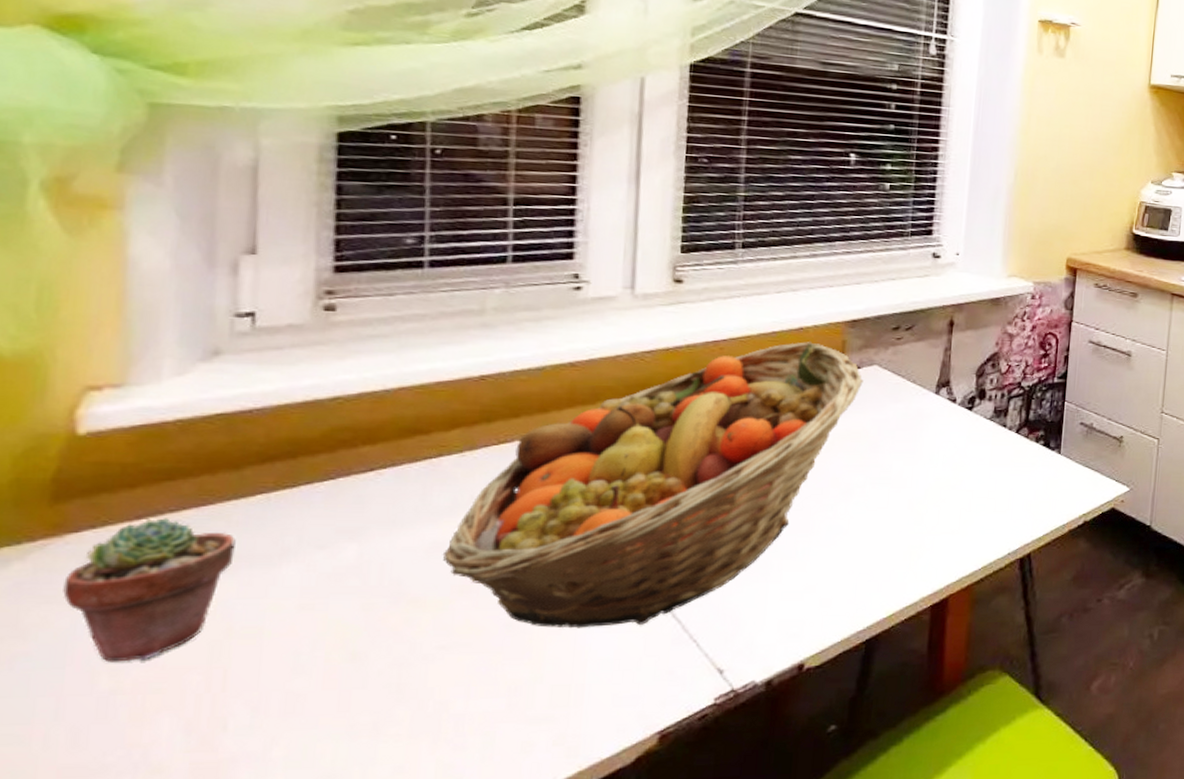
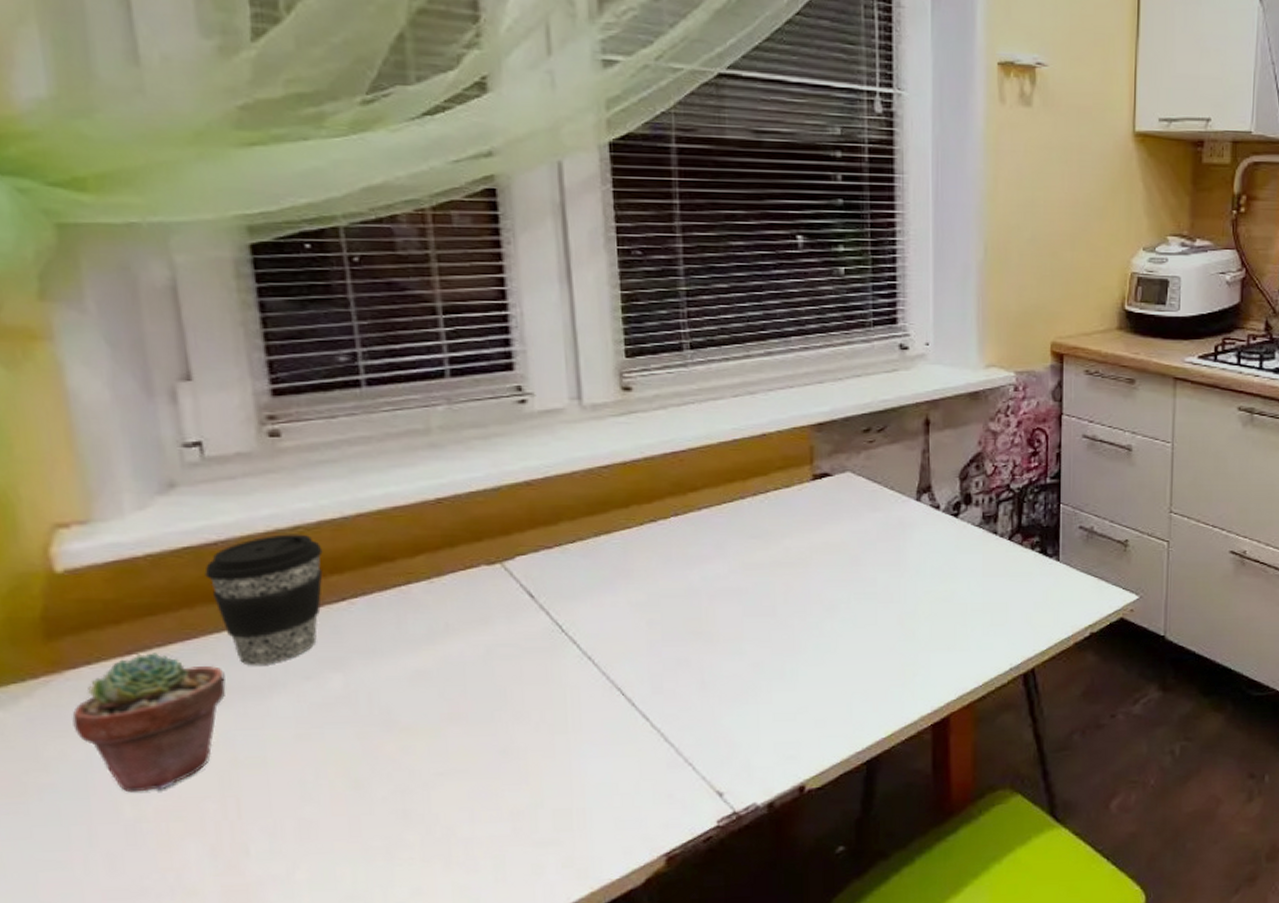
coffee cup: none [234,404,359,533] -> present [204,534,323,666]
fruit basket: present [442,342,864,629] -> none [426,449,837,754]

